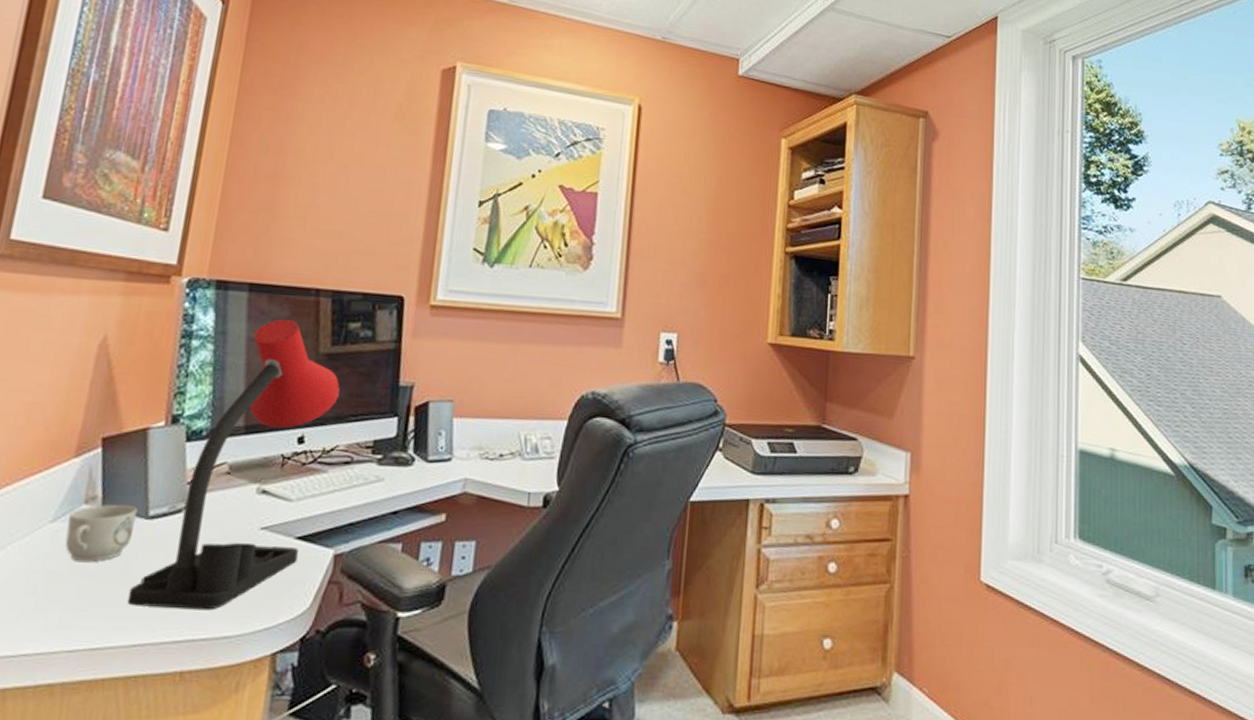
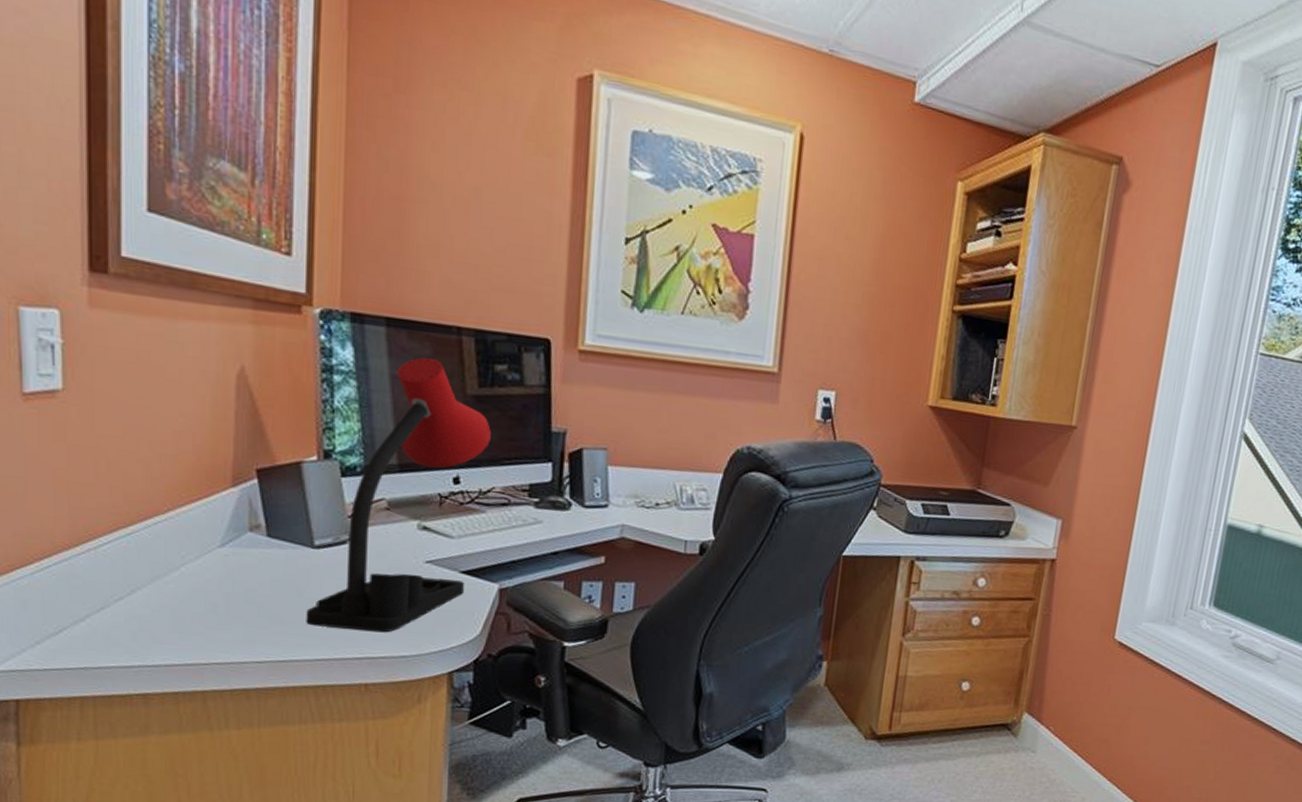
mug: present [65,504,138,563] -> none [237,533,303,586]

